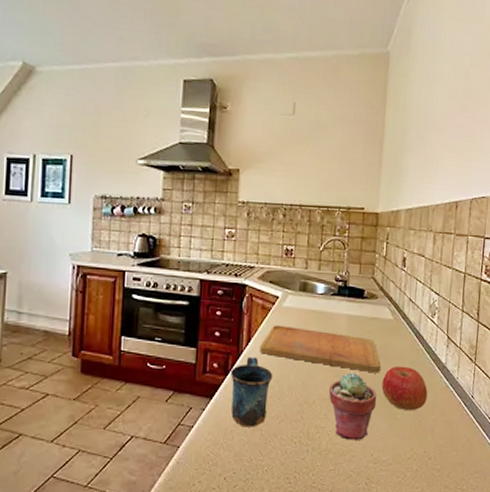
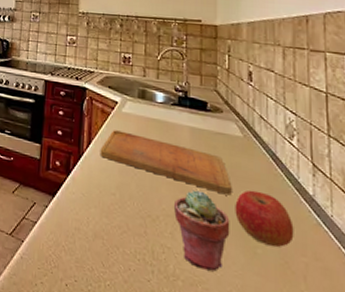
mug: present [230,357,273,427] -> none [71,159,114,235]

